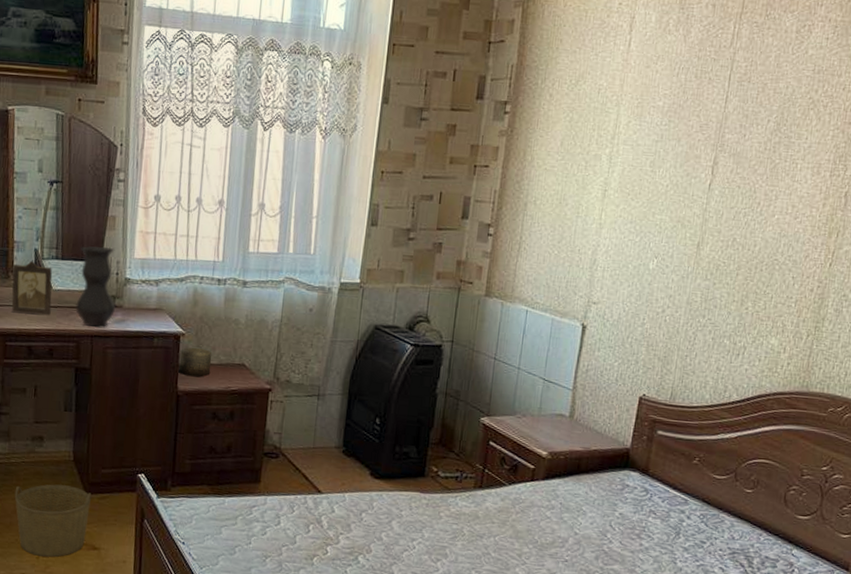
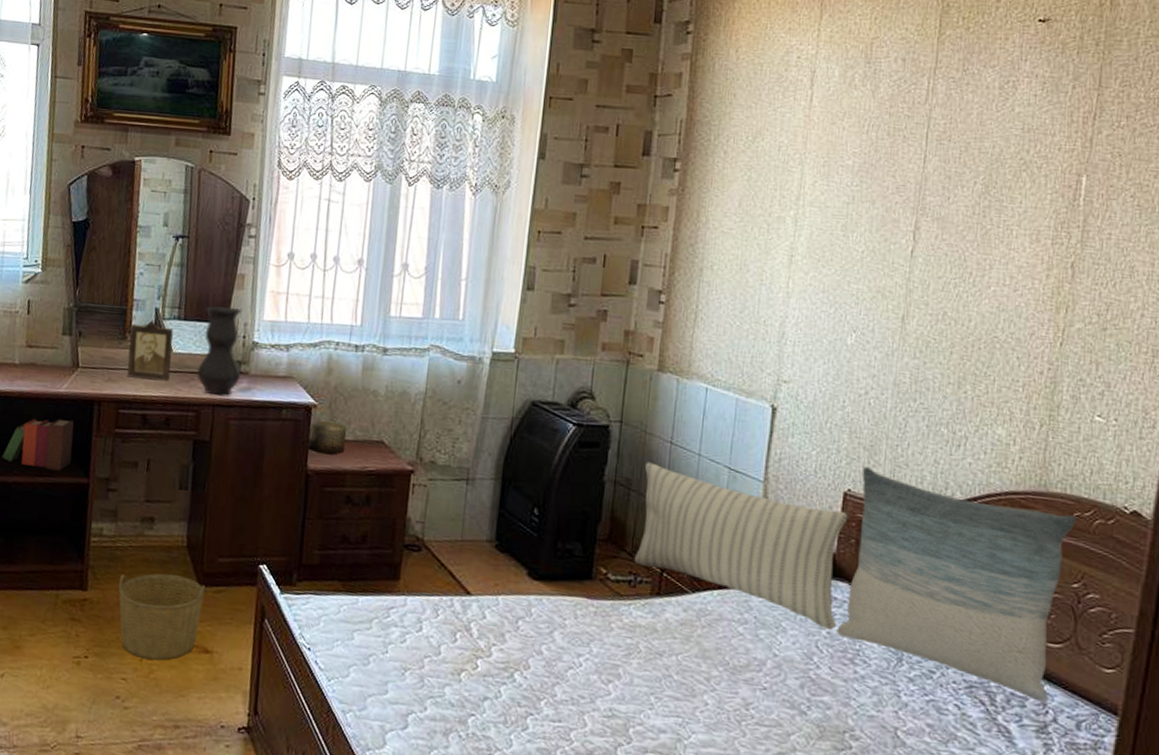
pillow: none [460,376,642,512] -> present [634,462,848,631]
pillow: none [627,375,831,563] -> present [837,467,1077,703]

